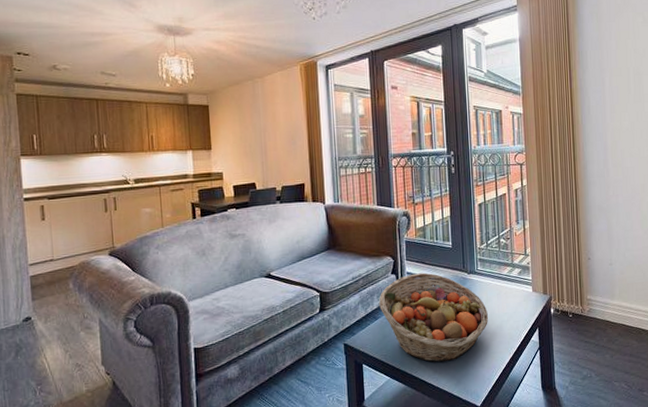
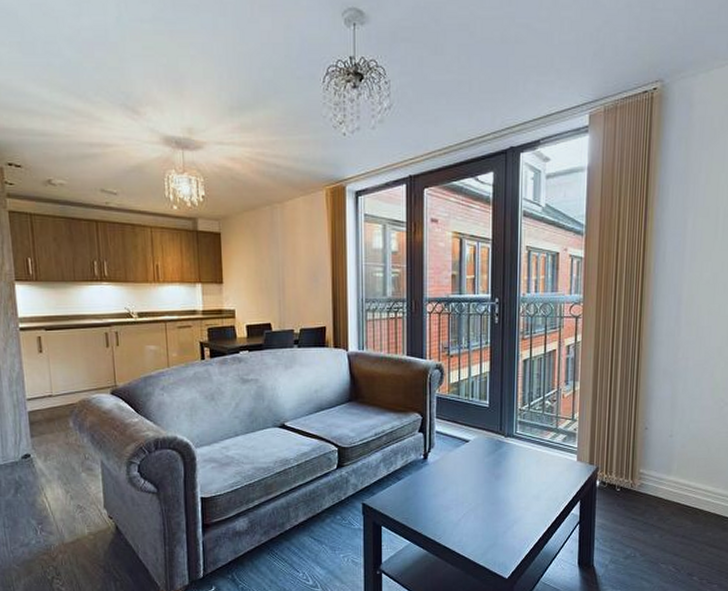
fruit basket: present [379,272,488,362] -> none [403,433,524,530]

